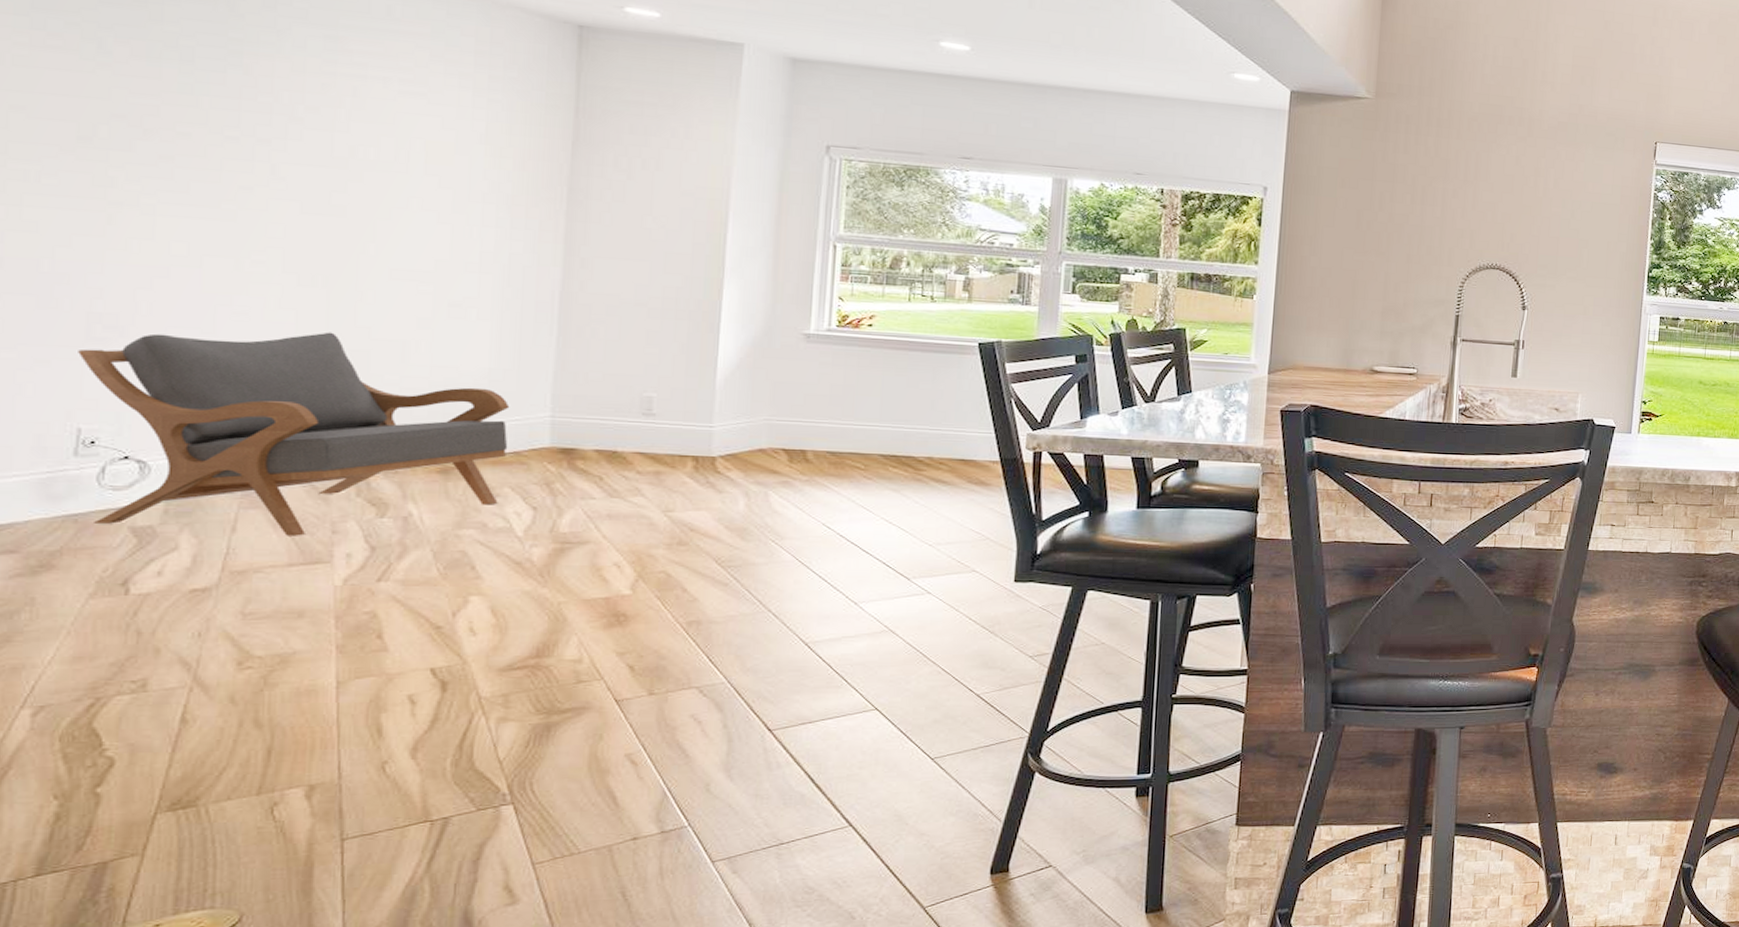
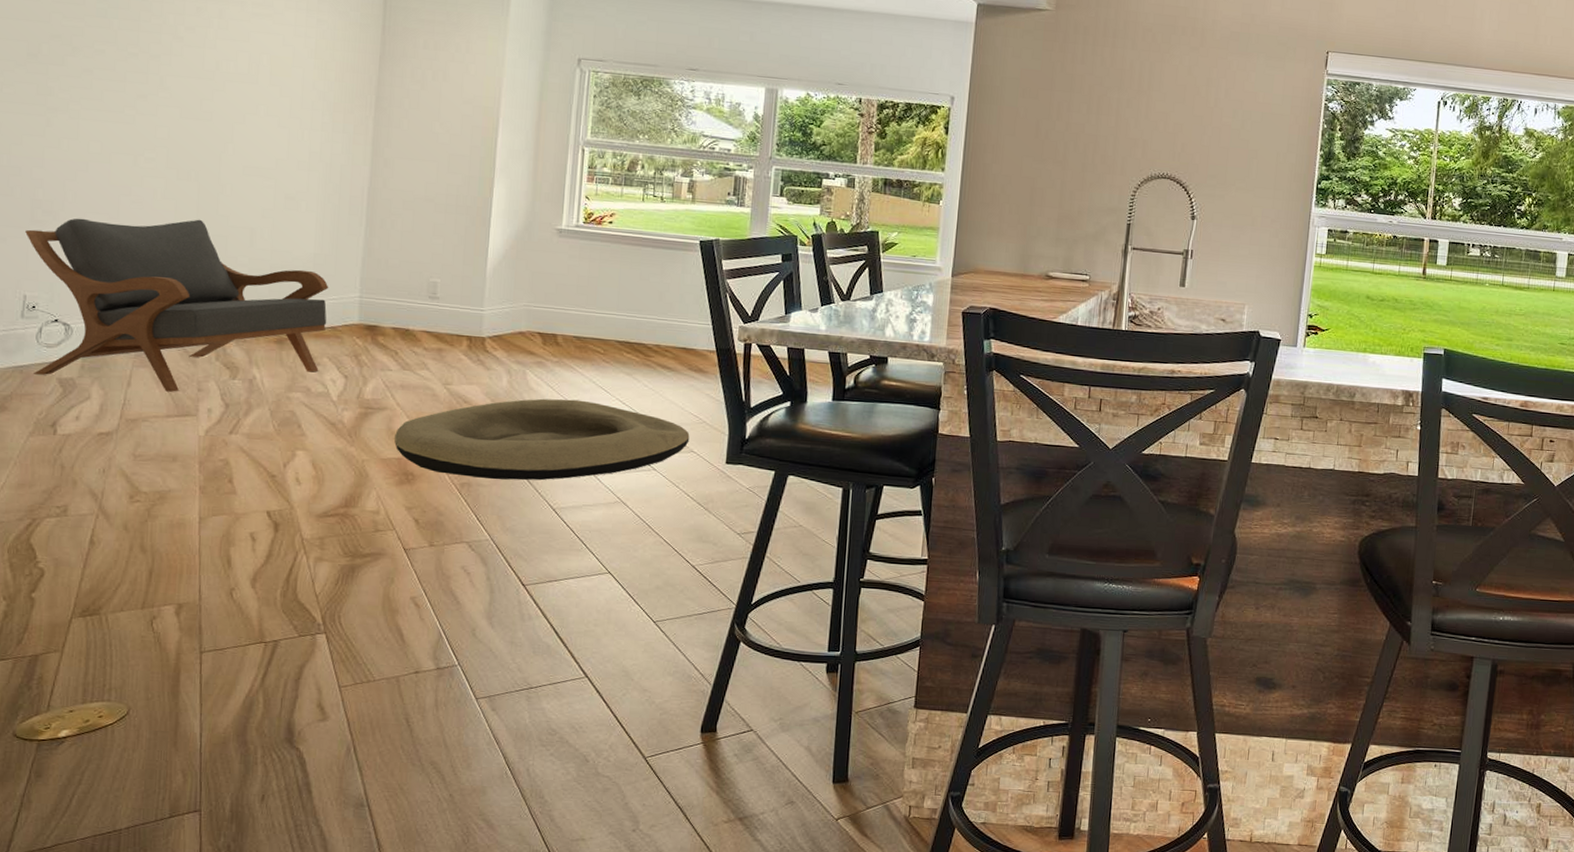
dog bed: none [600,521,971,615] -> present [394,398,690,481]

